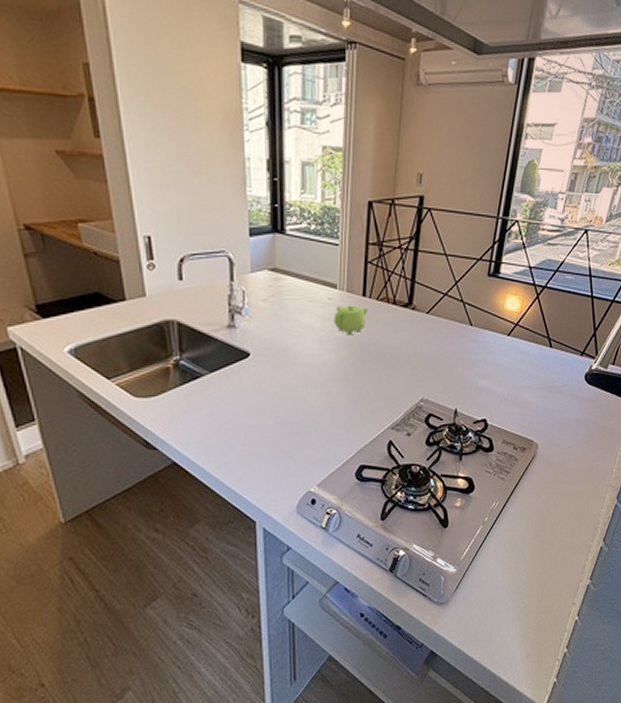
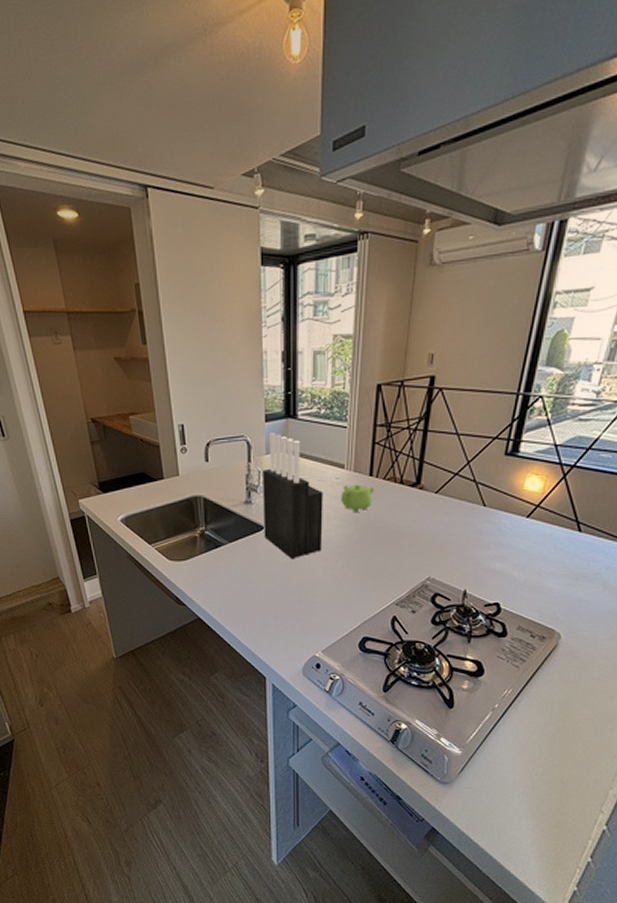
knife block: none [246,249,316,388] -> present [261,433,323,560]

